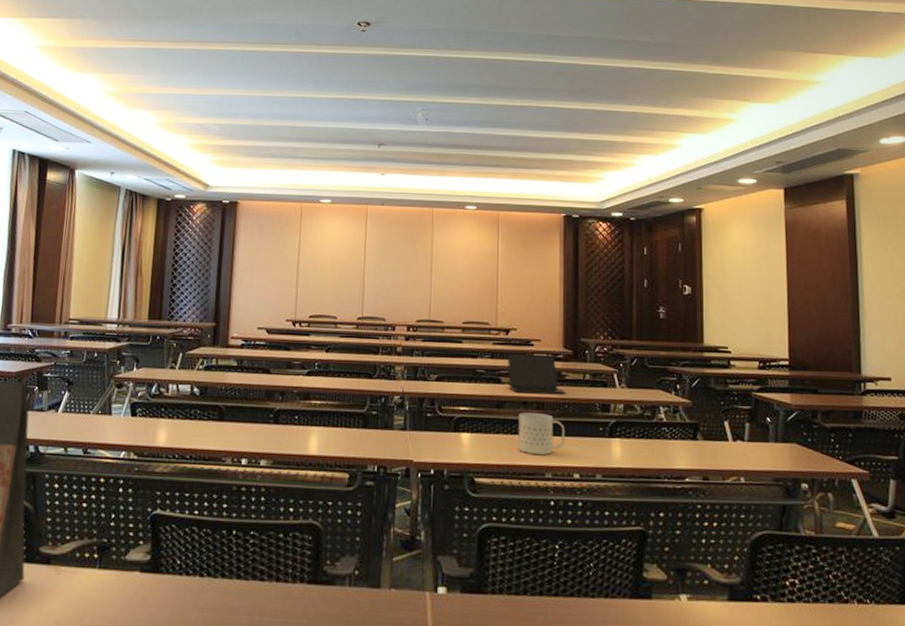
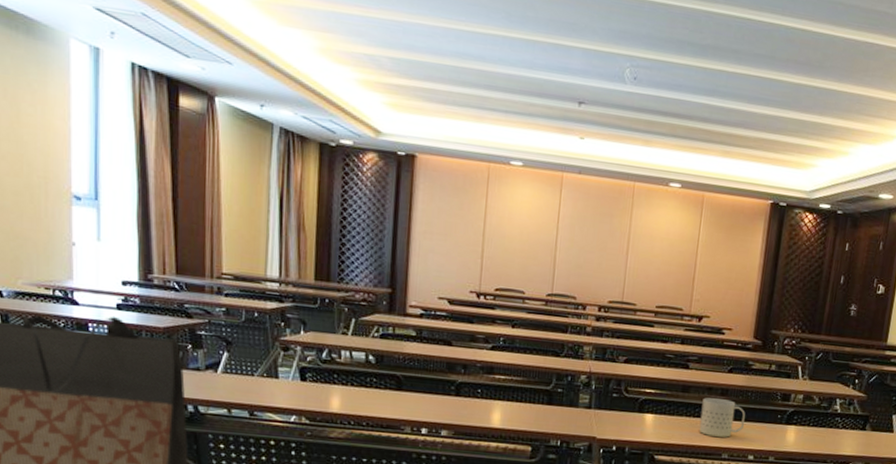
laptop: present [507,354,566,395] -> none [696,341,751,383]

